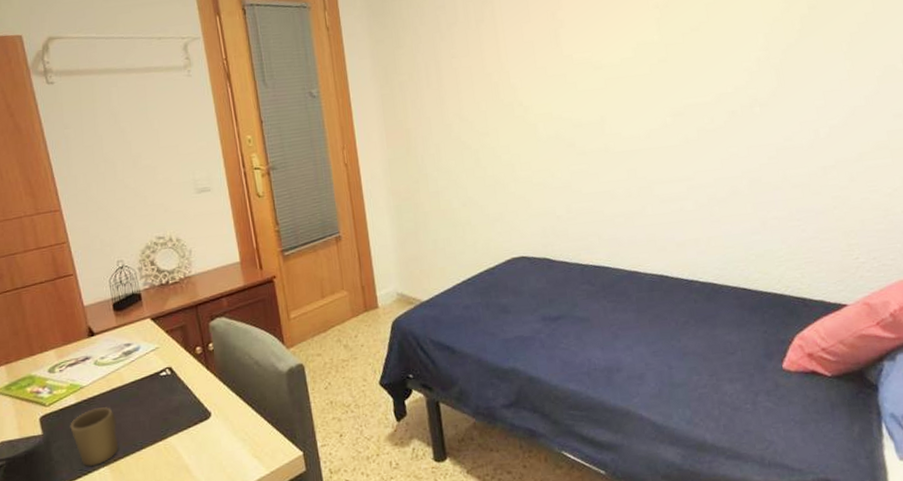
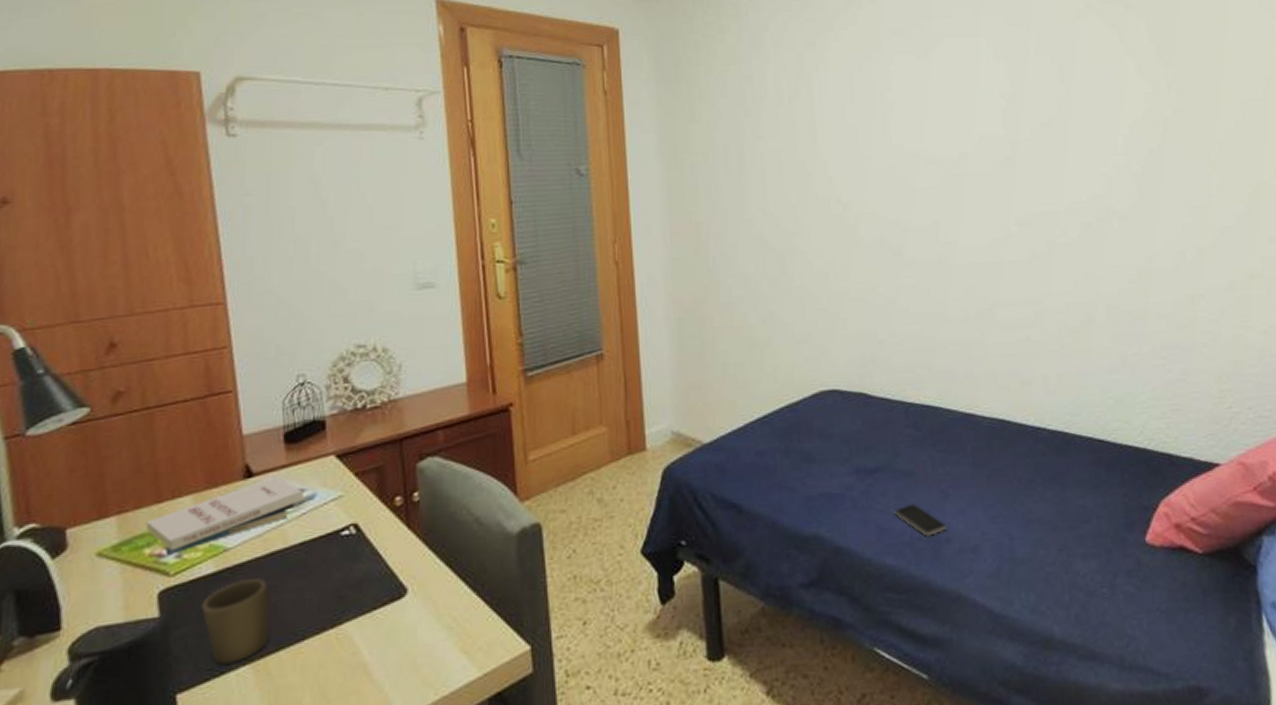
books: none [25,334,132,392] -> present [145,476,305,555]
smartphone: none [574,342,618,368] -> present [894,503,947,537]

